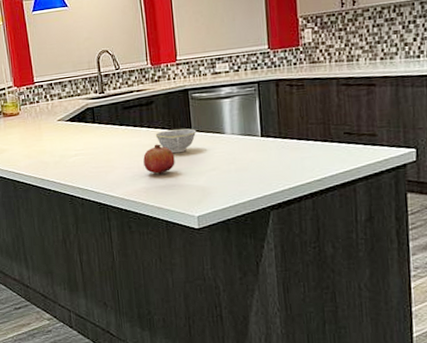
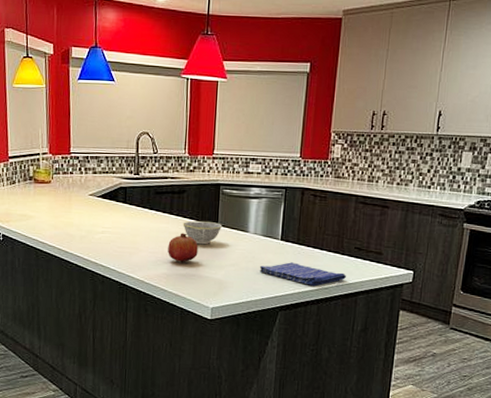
dish towel: none [242,157,339,181] -> present [259,262,346,287]

